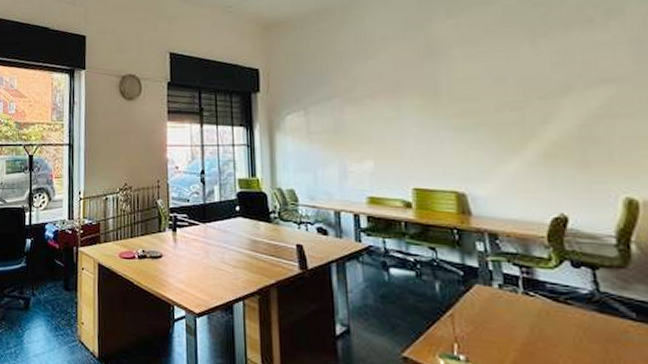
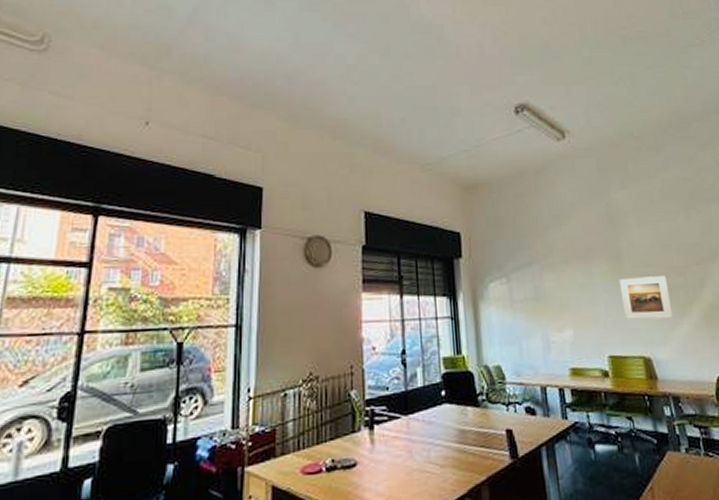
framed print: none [433,110,500,155] -> present [619,276,673,320]

